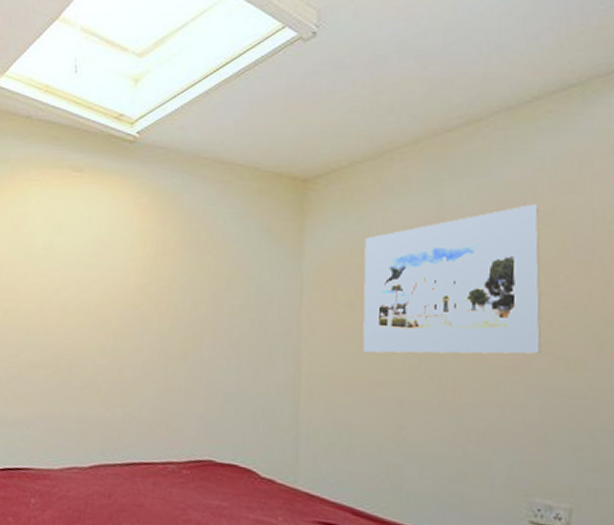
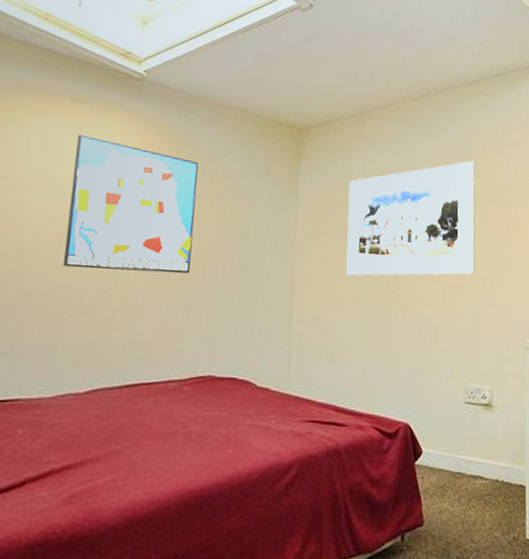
wall art: none [66,204,193,348] -> present [63,134,198,274]

